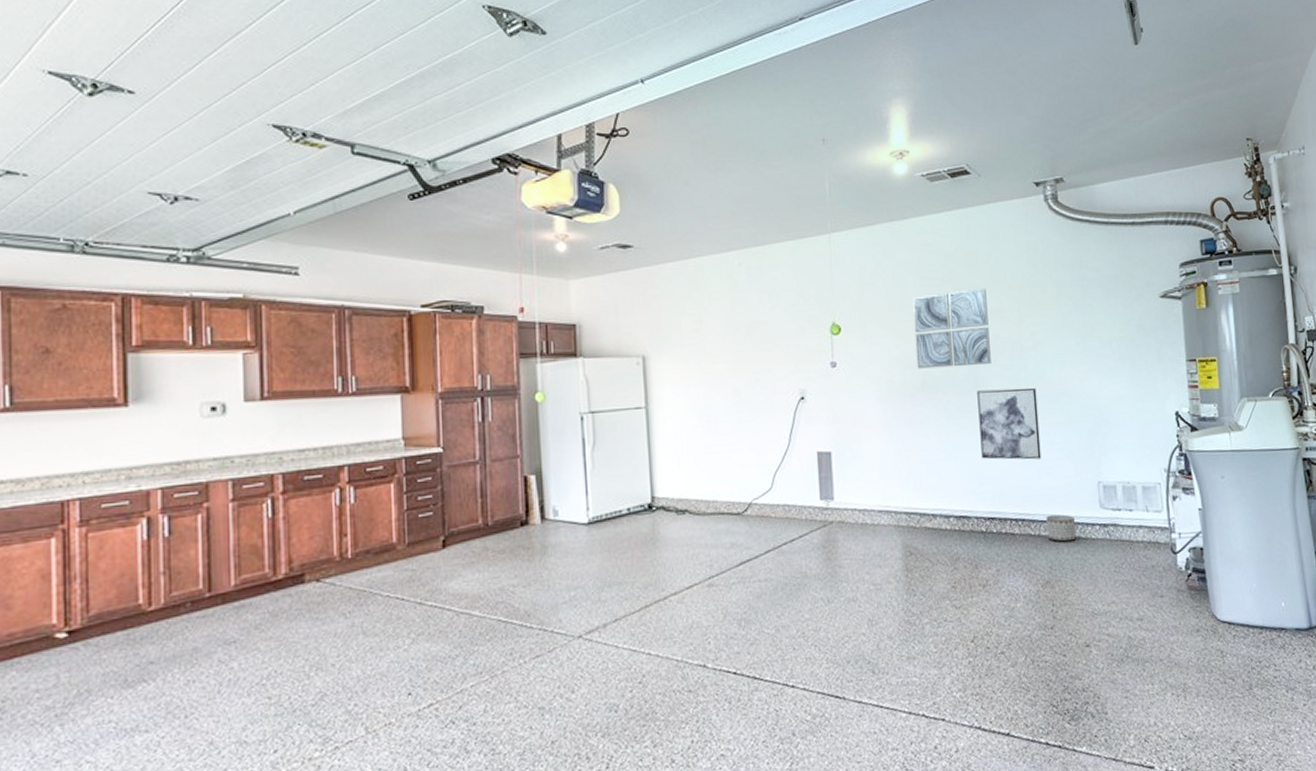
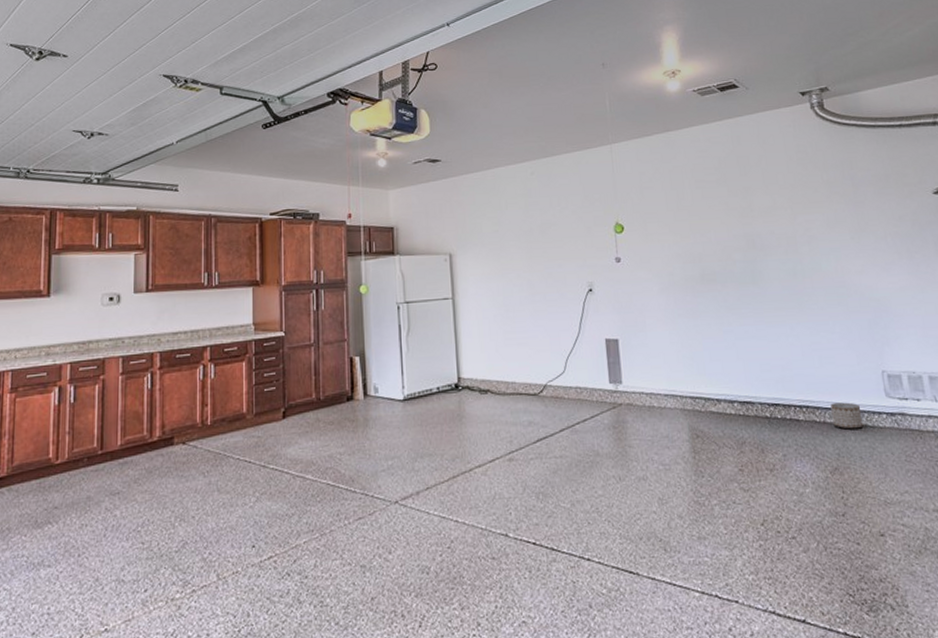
wall art: present [912,288,991,369] -> none [689,188,767,263]
wall art: present [977,387,1042,460] -> none [755,280,822,349]

